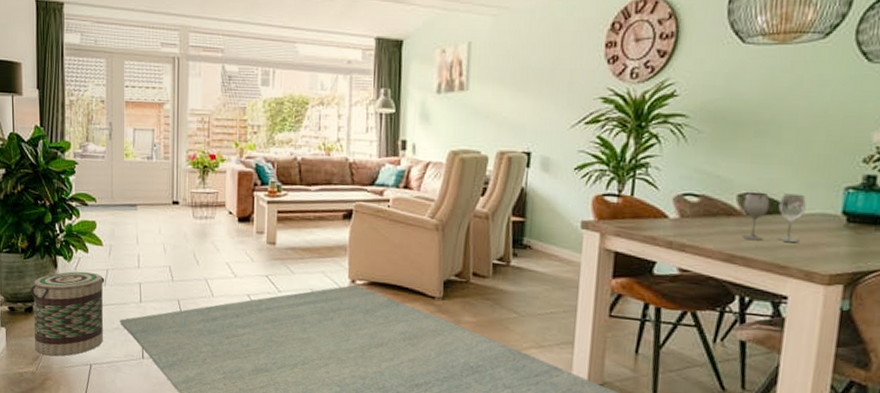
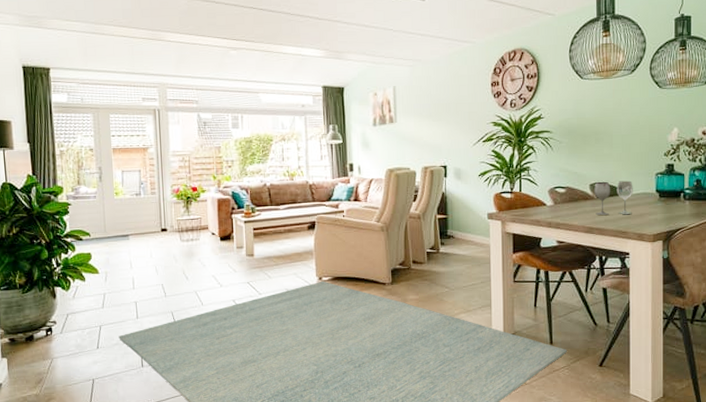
basket: present [31,271,105,357] -> none [30,297,104,378]

